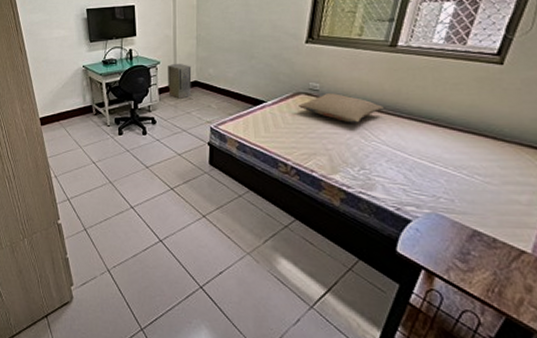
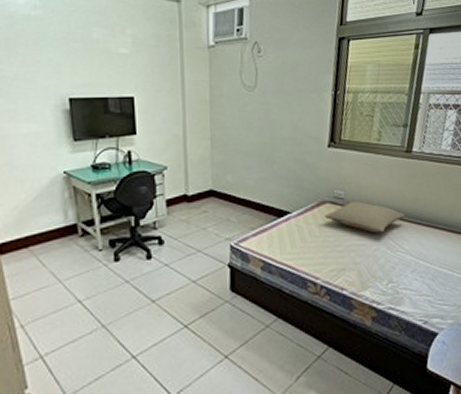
air purifier: present [168,63,192,99] -> none [177,168,207,212]

